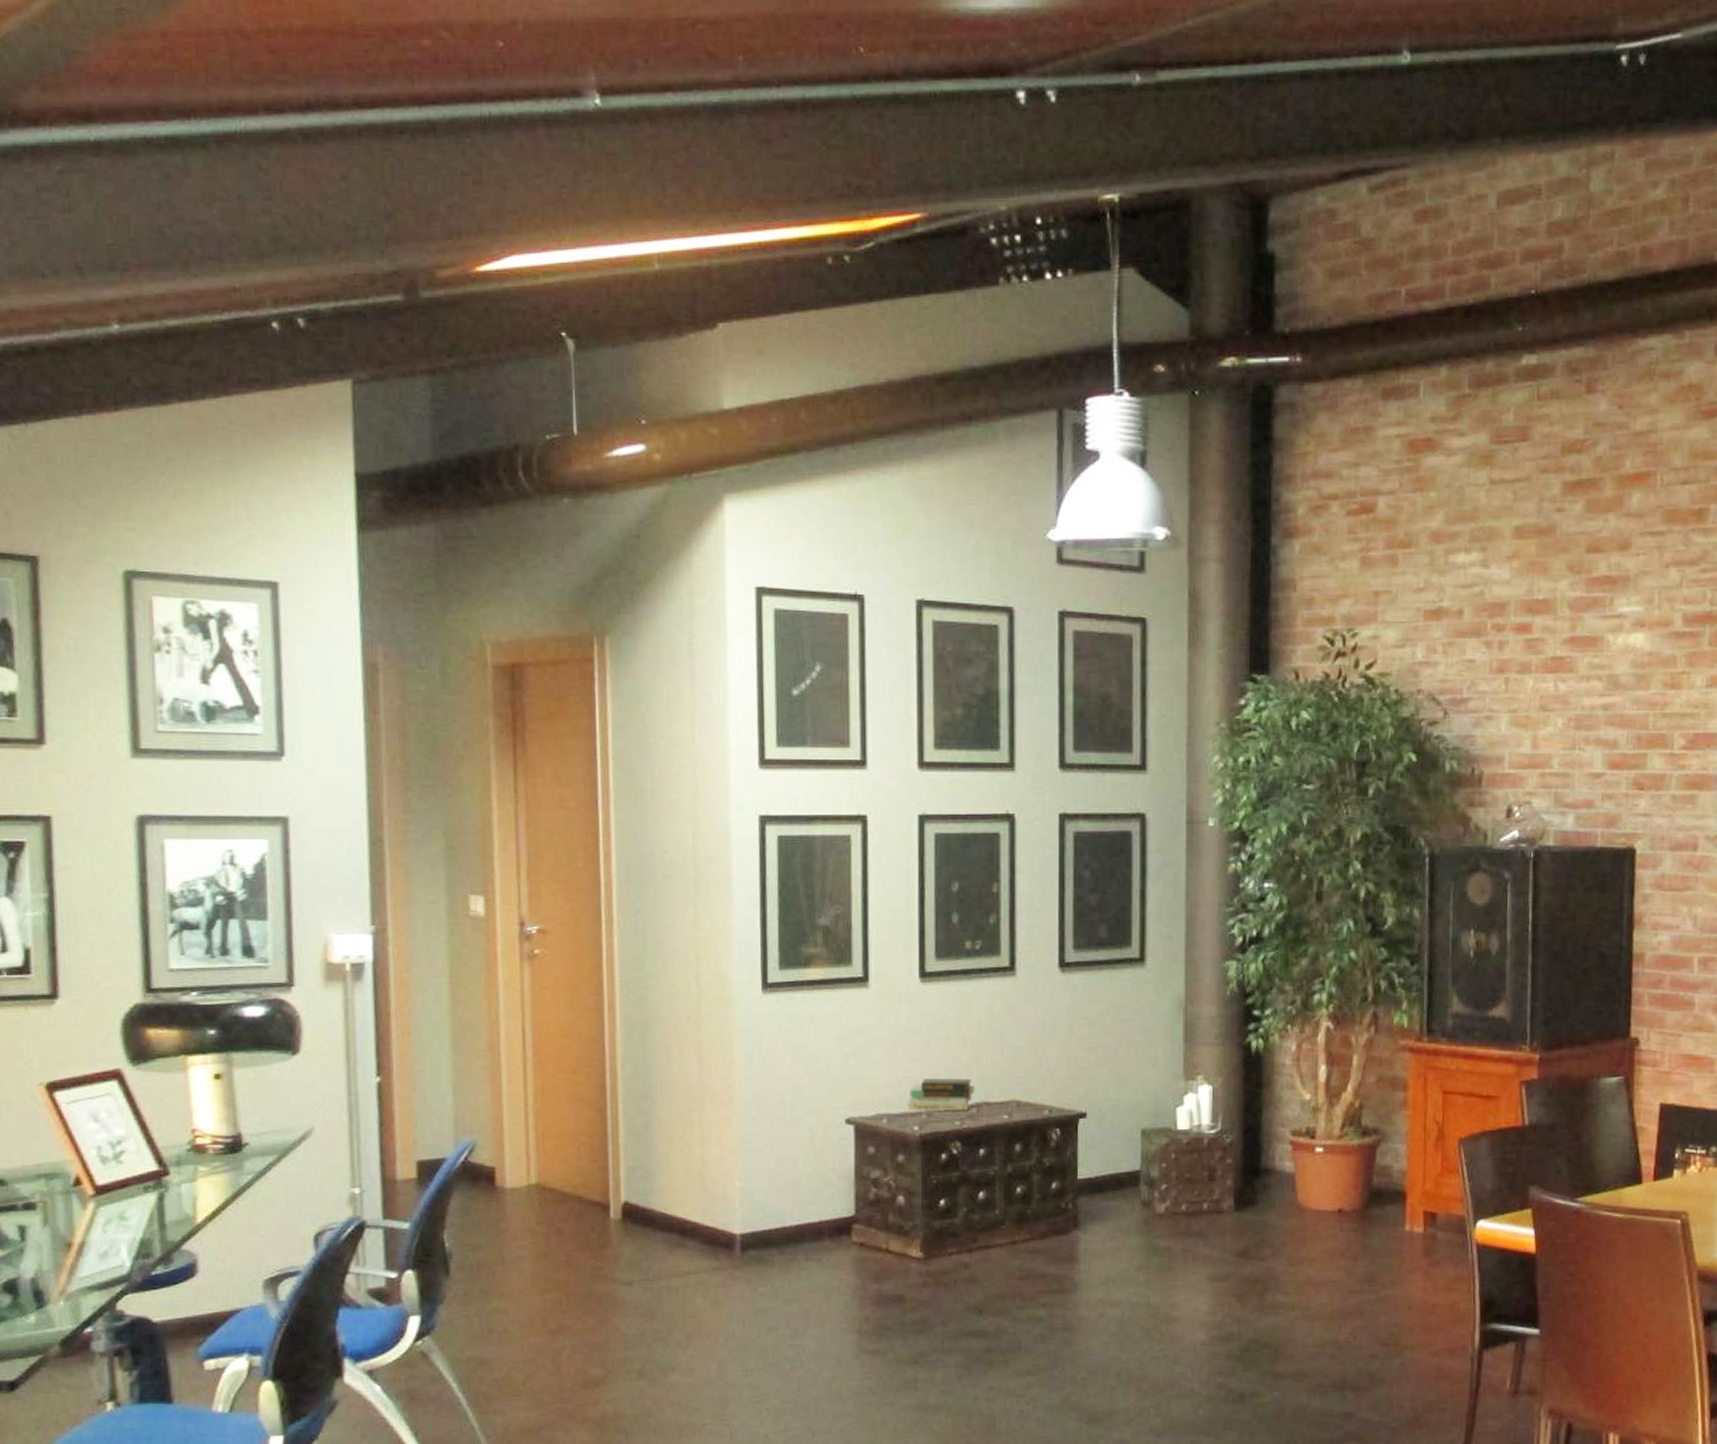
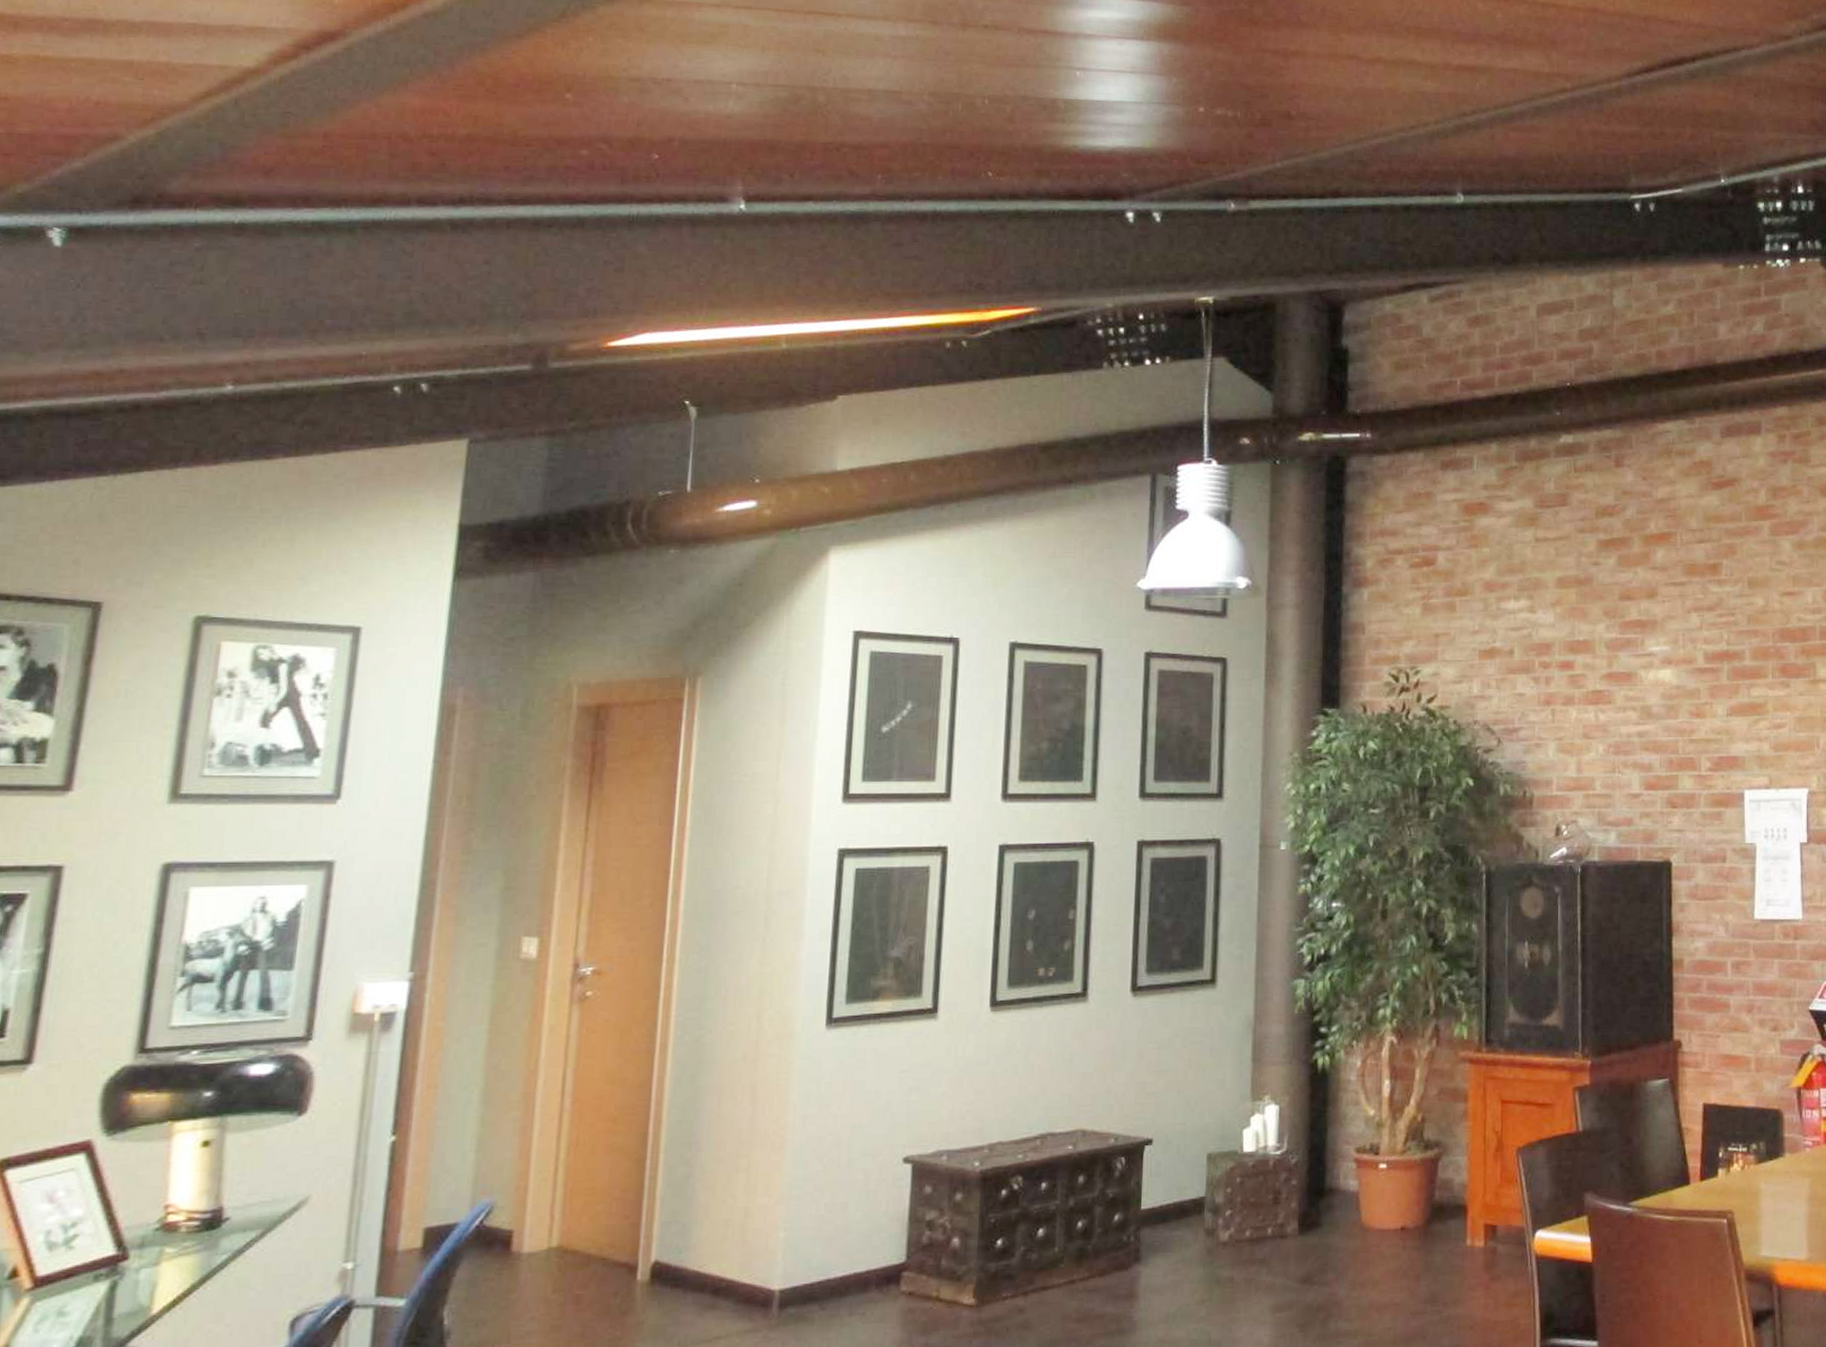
books: present [907,1079,975,1112] -> none [969,1109,1041,1147]

